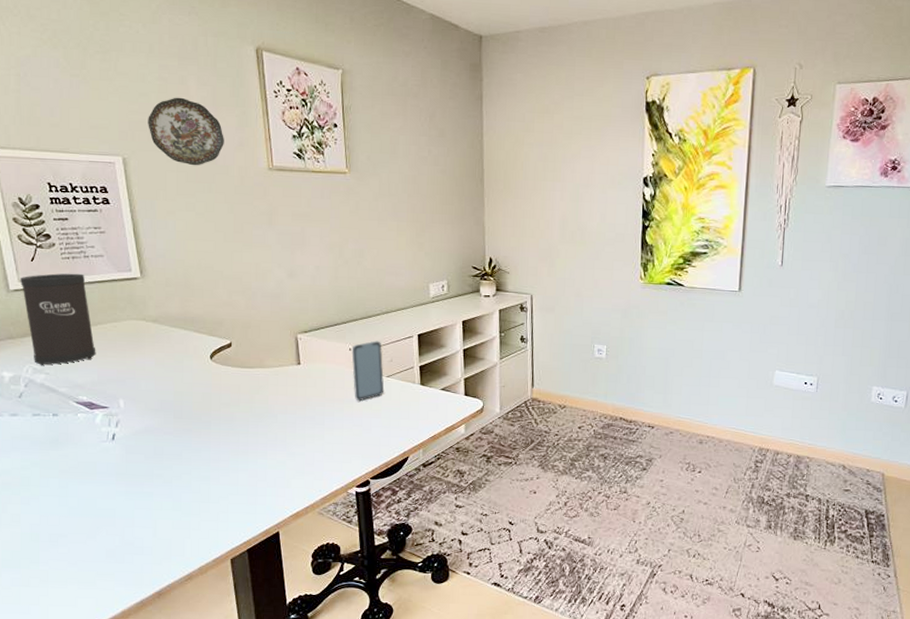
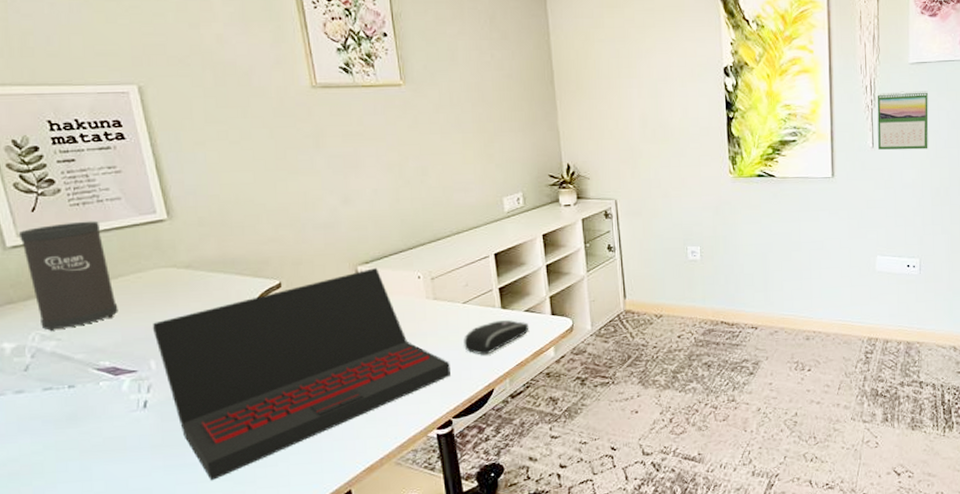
laptop: none [122,336,372,510] -> present [152,267,451,481]
decorative plate: present [148,97,224,166] -> none [166,15,258,90]
smartphone: present [351,340,385,402] -> none [421,265,462,334]
computer mouse: none [385,396,444,426] -> present [464,320,529,355]
calendar: none [786,213,842,272] -> present [877,91,929,150]

